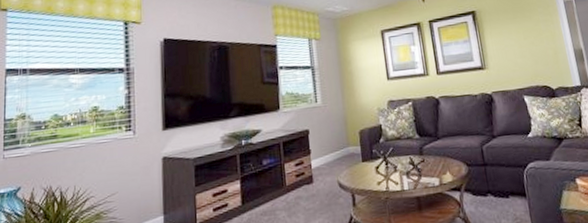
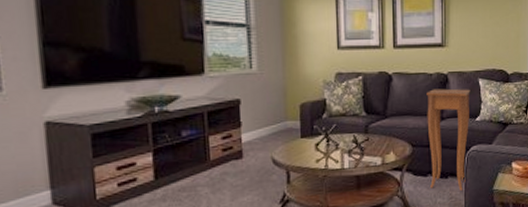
side table: none [474,106,529,211] -> present [427,88,470,191]

